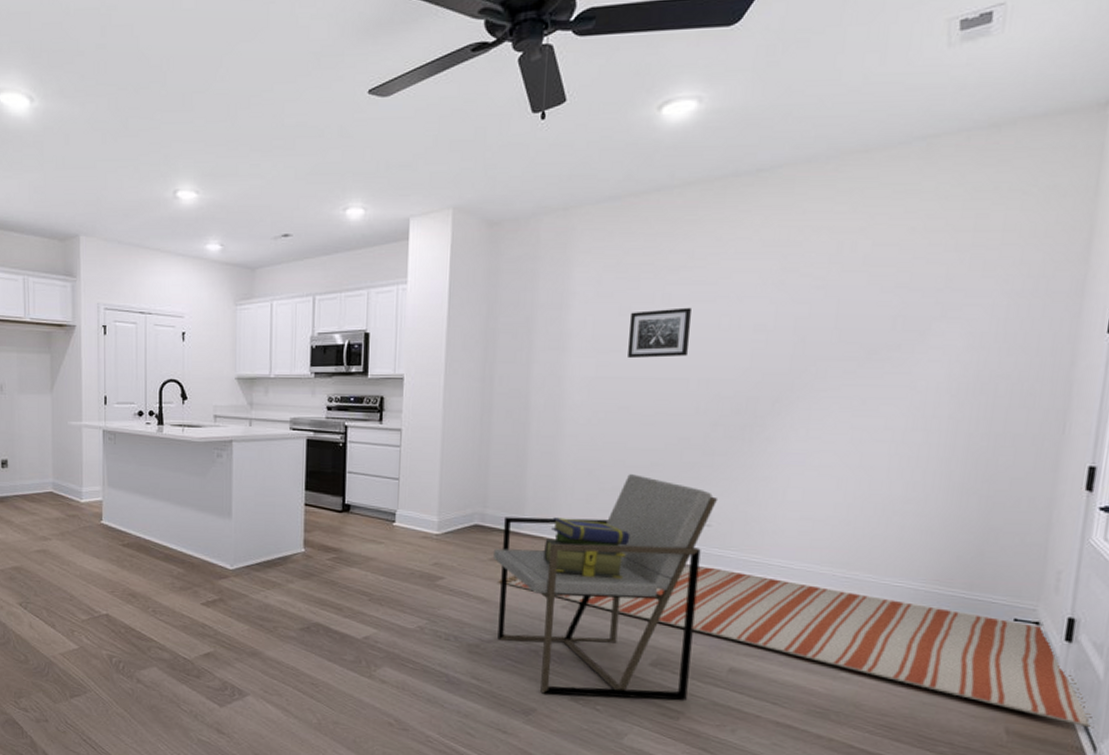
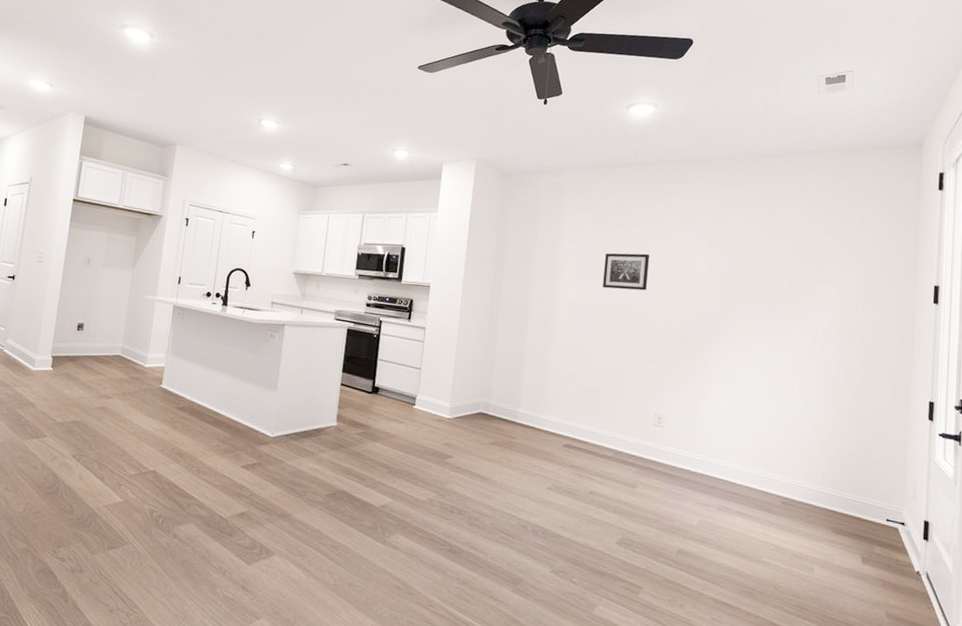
armchair: present [494,474,718,700] -> none [494,380,669,577]
rug: present [498,566,1095,729] -> none [496,457,949,615]
stack of books: present [544,517,630,580] -> none [534,411,602,468]

